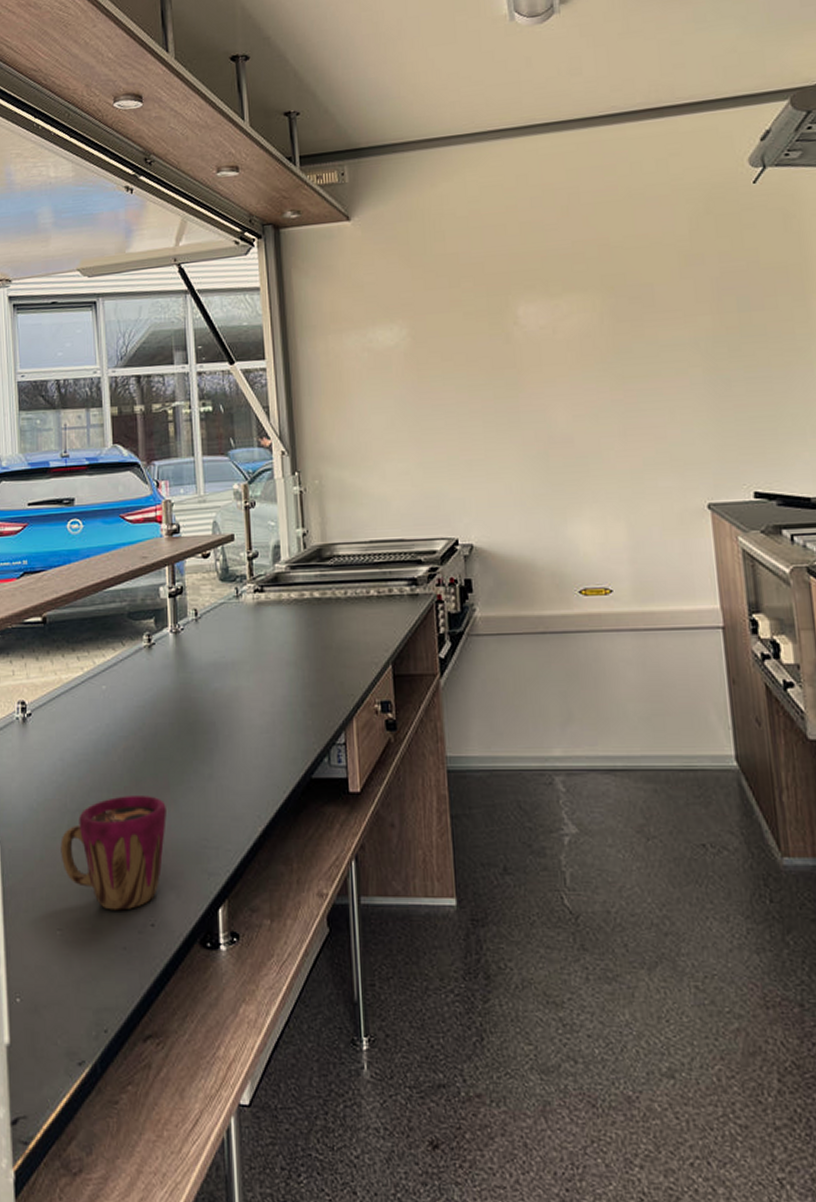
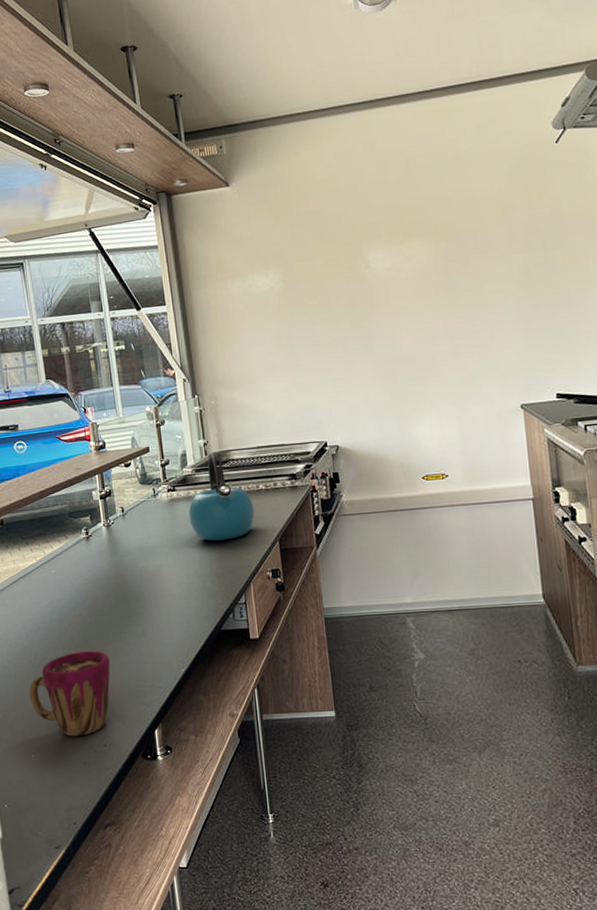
kettle: none [279,544,363,660] -> present [188,451,255,541]

